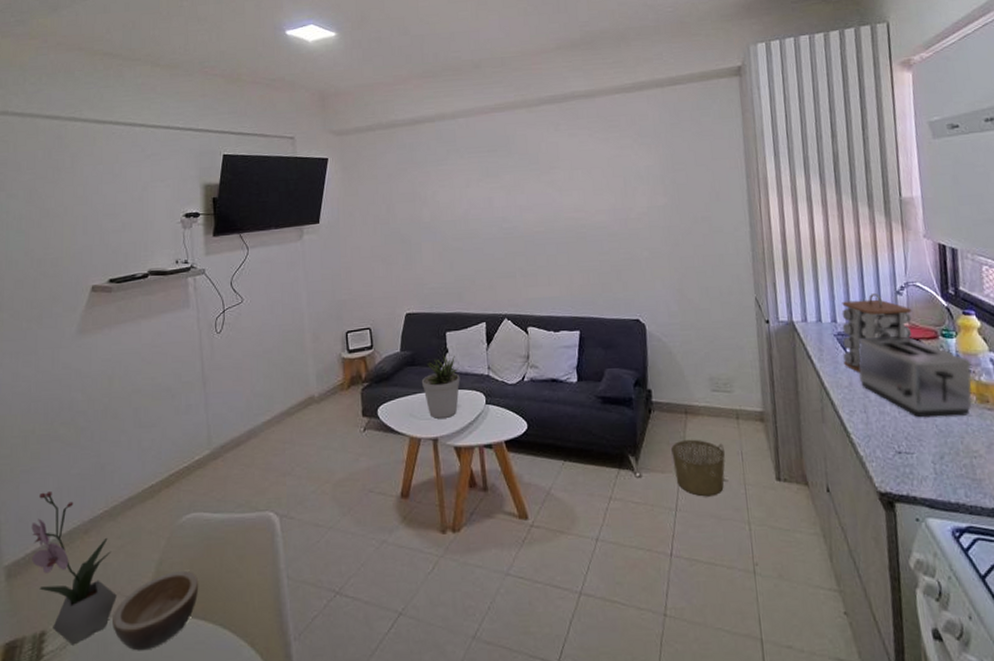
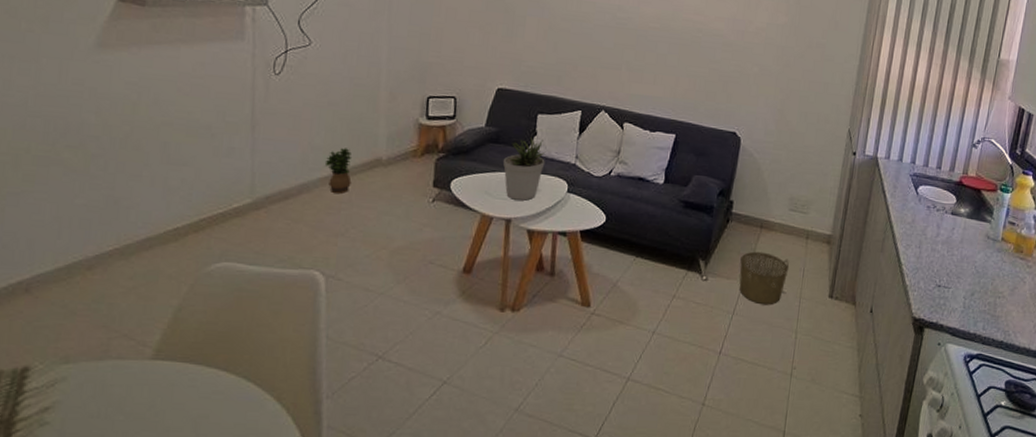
flower arrangement: present [31,492,117,645] -> none [17,219,123,384]
bowl: present [113,570,199,651] -> none [115,319,224,396]
potted plant: none [267,391,291,436] -> present [326,148,353,194]
spice rack: present [842,292,912,373] -> none [912,142,982,213]
toaster: present [858,336,973,418] -> none [921,182,1018,260]

